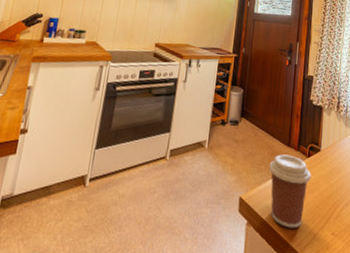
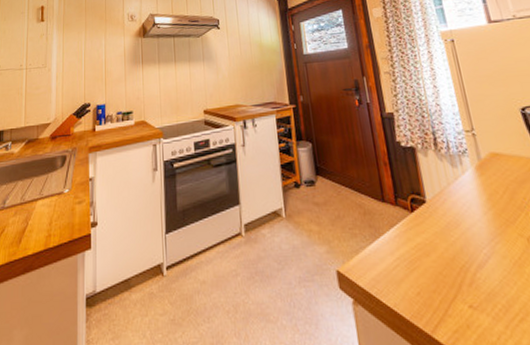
coffee cup: present [269,154,312,229] -> none [363,212,425,304]

